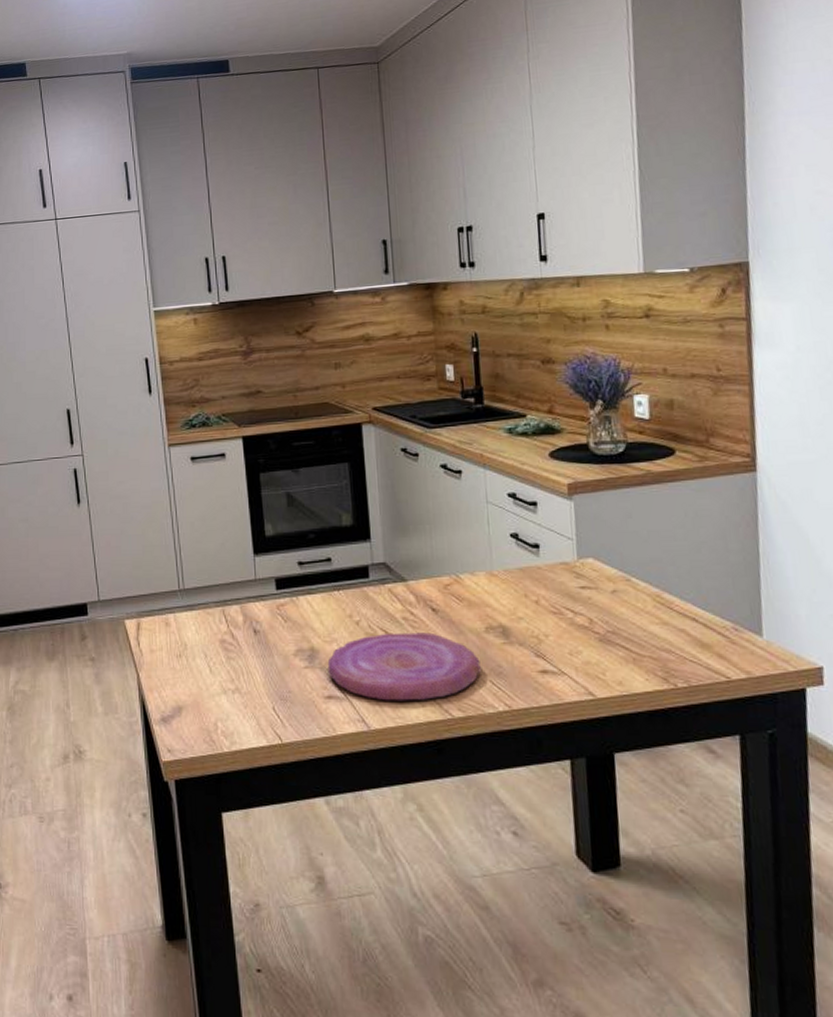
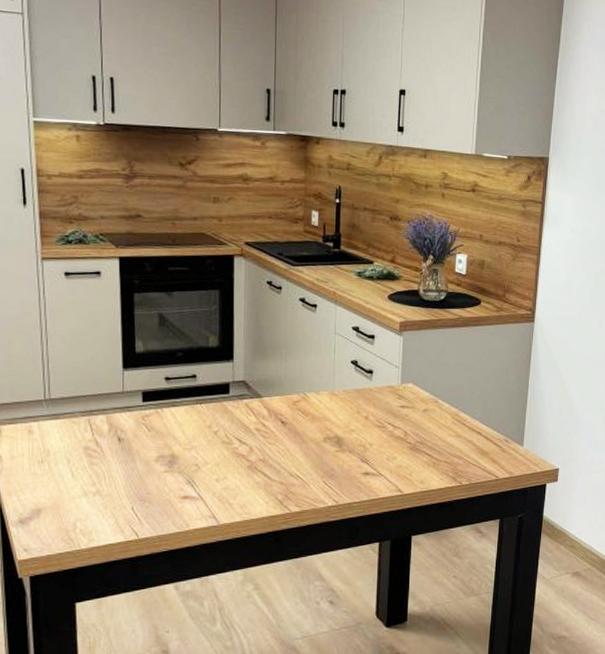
plate: present [327,632,482,701] -> none [185,441,318,500]

